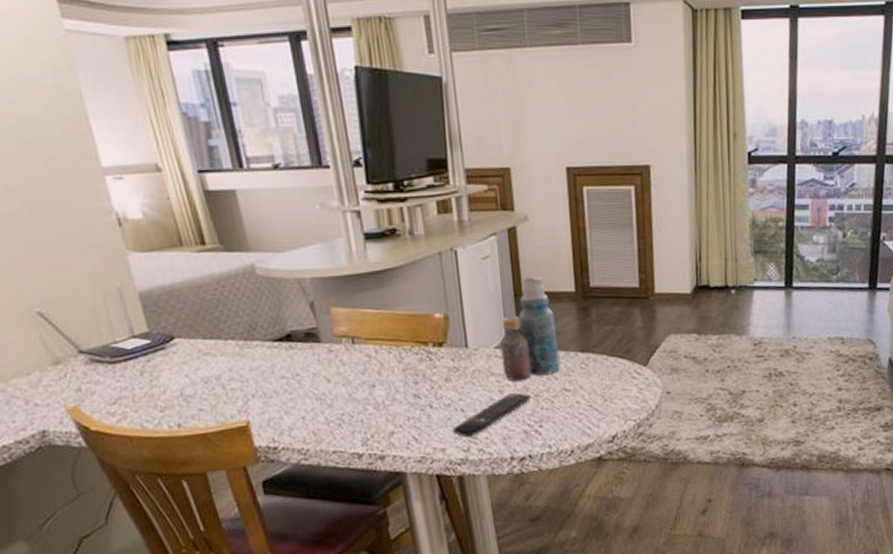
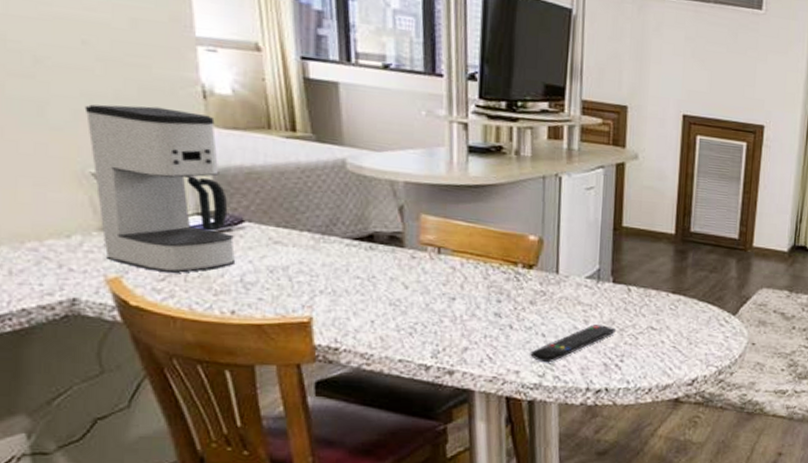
coffee maker: none [20,240,174,397] -> present [84,104,236,274]
bottle: present [500,276,560,382] -> none [591,212,651,314]

